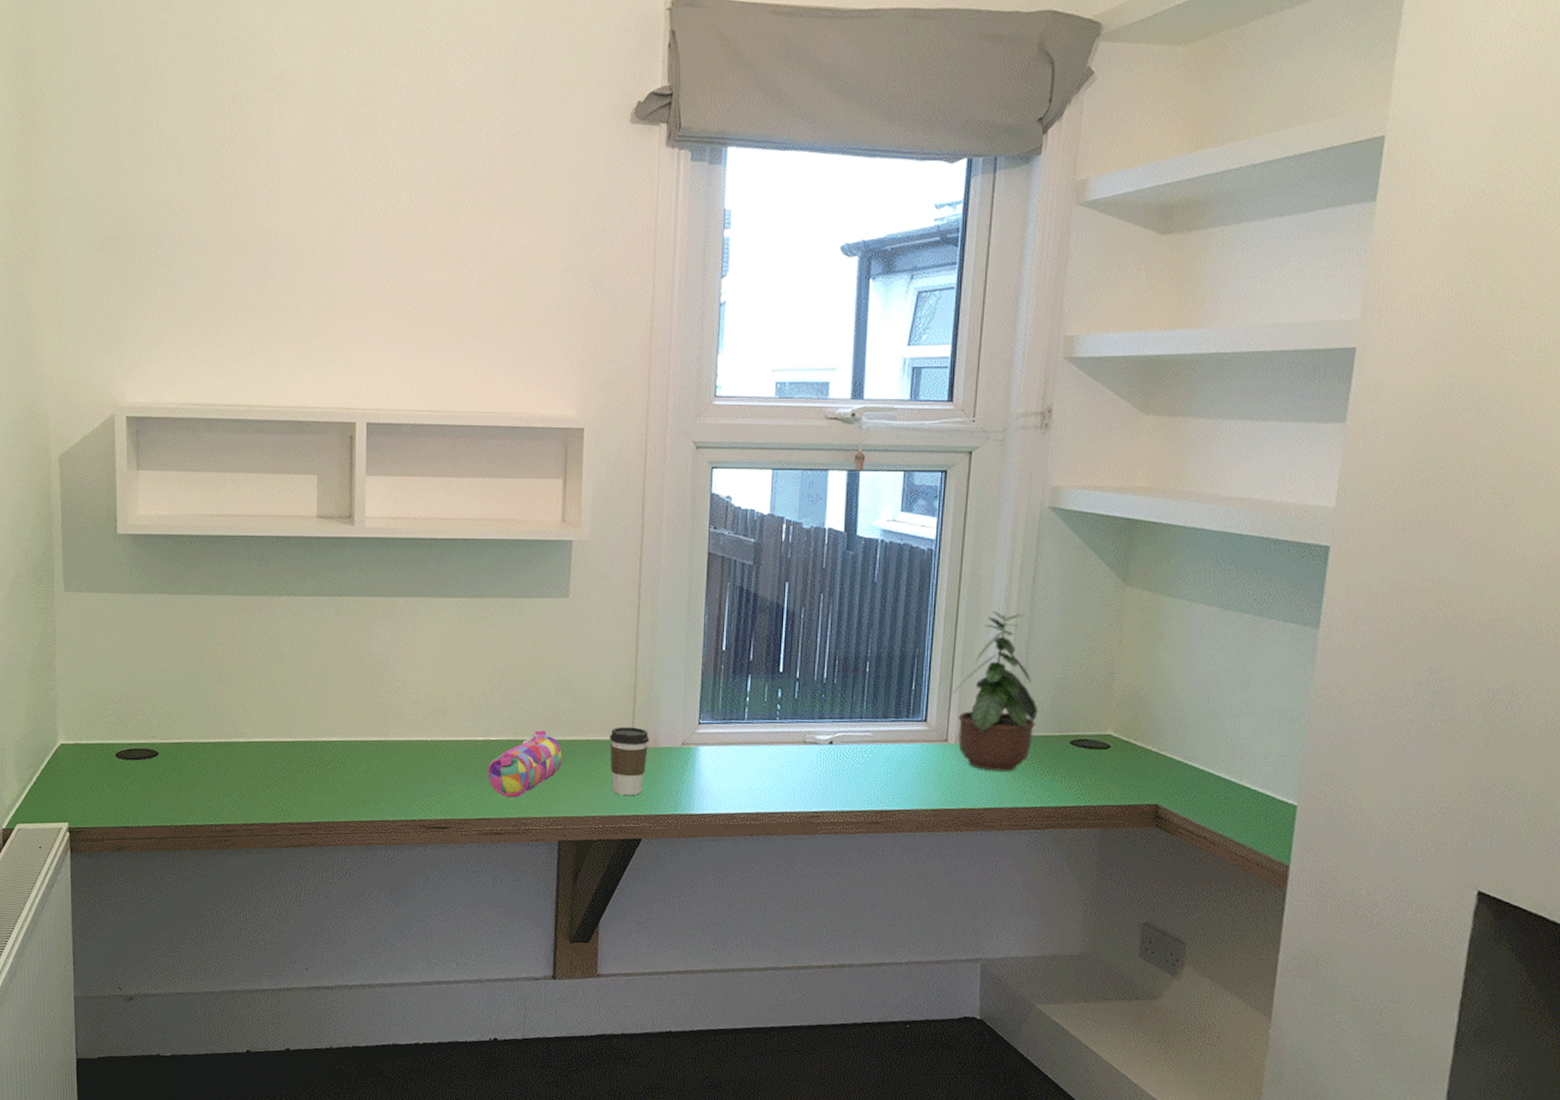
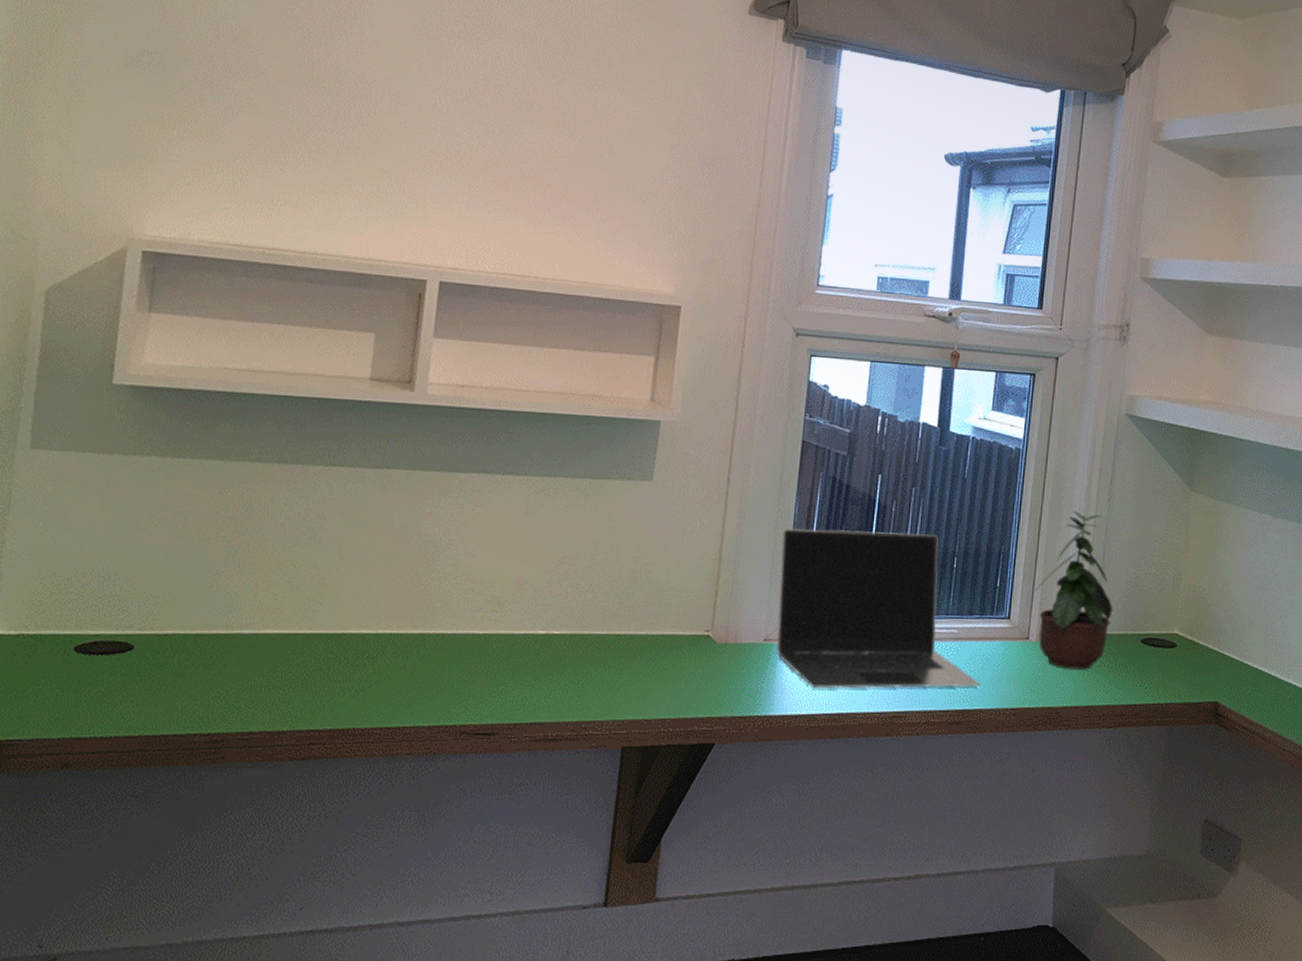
pencil case: present [488,730,562,798] -> none [546,624,634,699]
coffee cup: present [610,726,649,795] -> none [685,620,730,695]
laptop: none [692,638,899,790] -> present [776,529,981,689]

